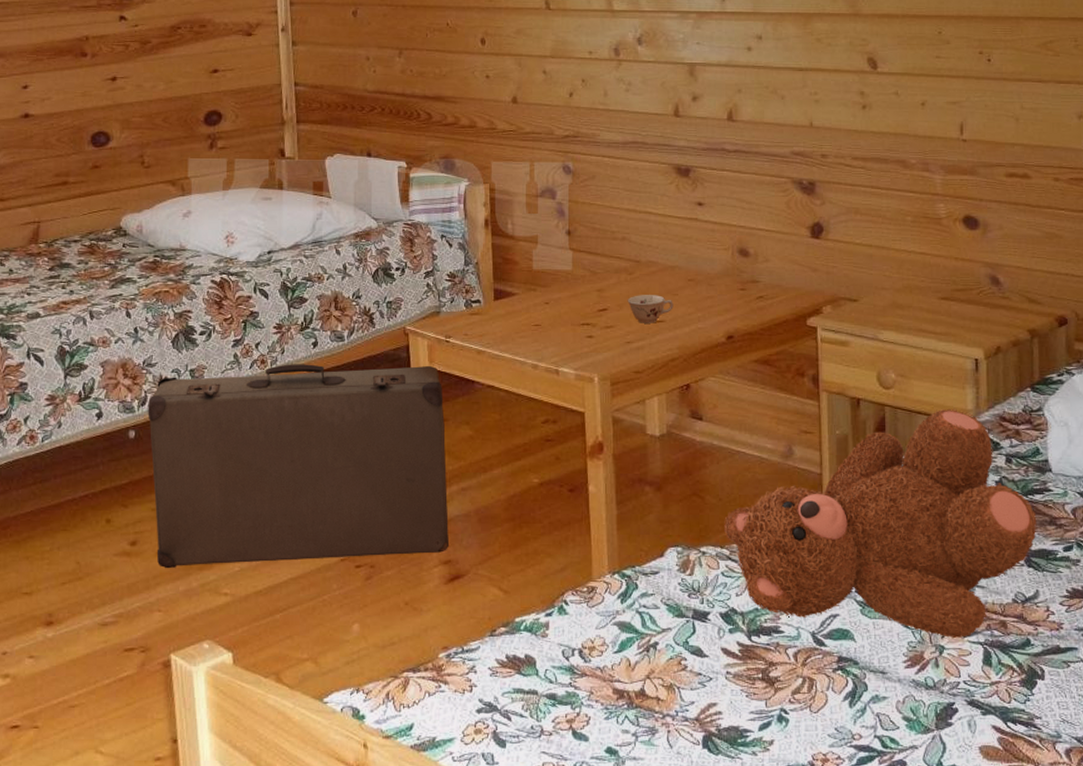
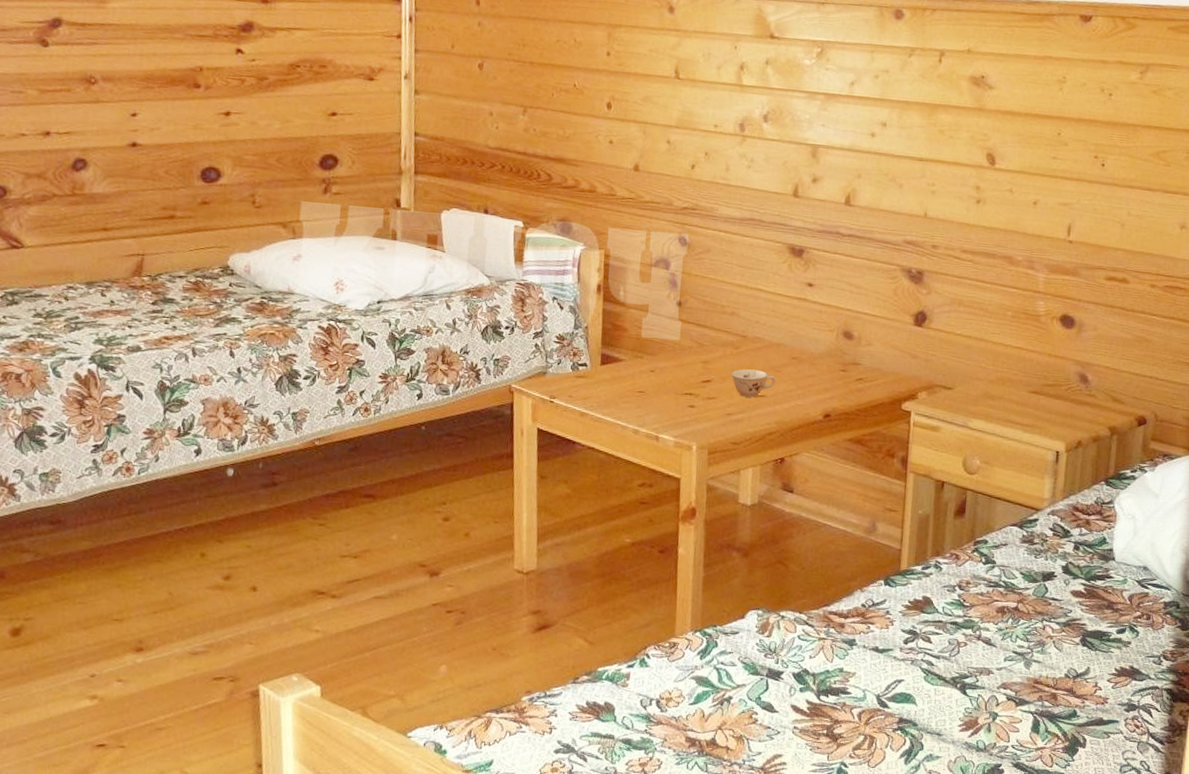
suitcase: present [148,364,449,569] -> none [247,413,544,604]
teddy bear: present [724,408,1038,639] -> none [804,496,1096,707]

